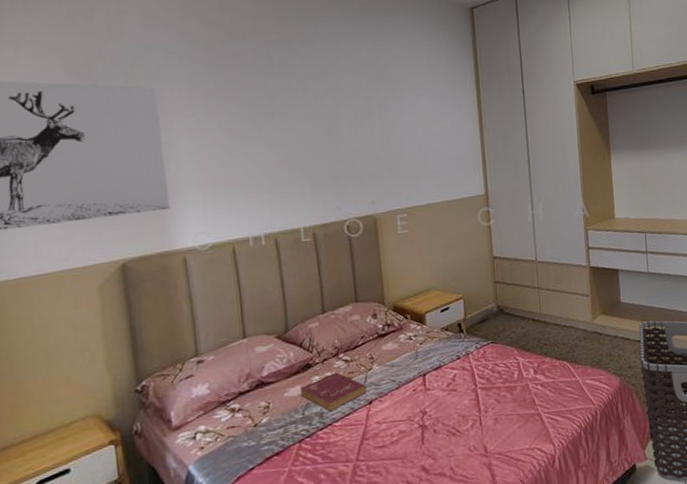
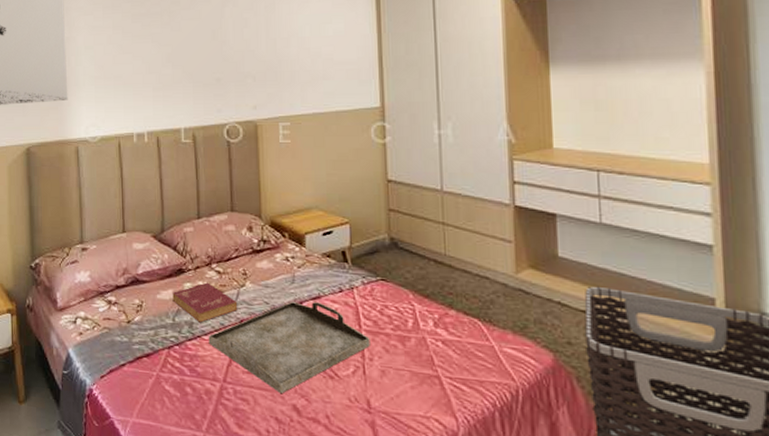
serving tray: none [339,371,485,459] -> present [208,302,370,394]

